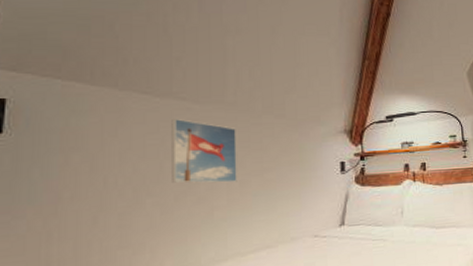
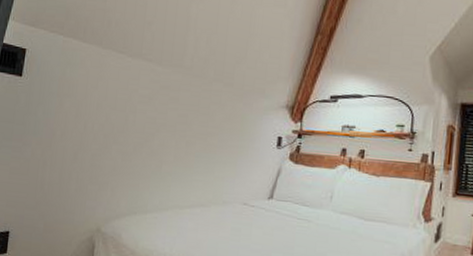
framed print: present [171,118,237,184] -> none [133,77,189,142]

